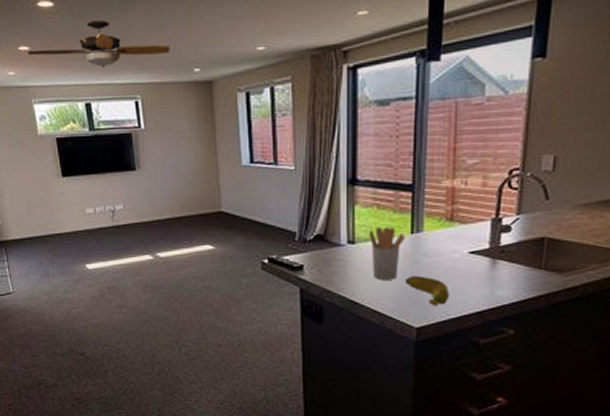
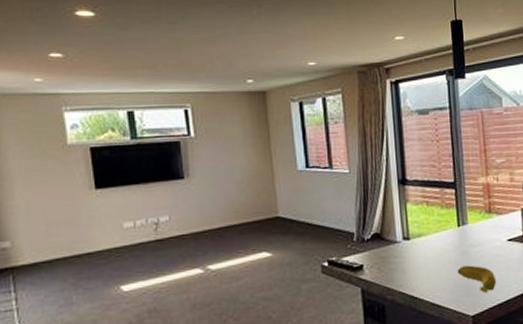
ceiling fan: present [27,19,170,68] -> none [60,31,223,77]
utensil holder: present [368,228,406,280] -> none [421,222,454,273]

